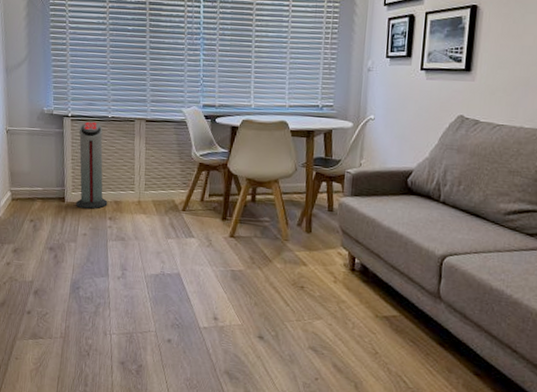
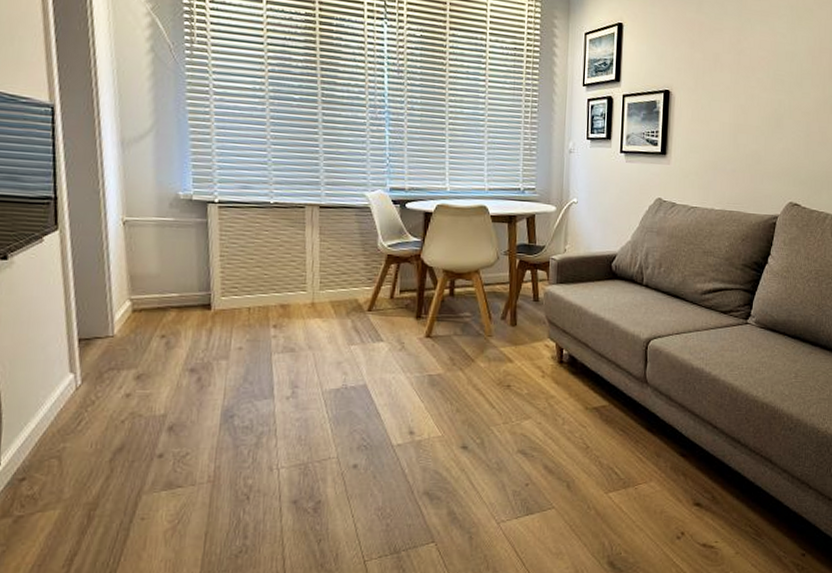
air purifier: present [75,120,108,209] -> none [226,207,271,316]

